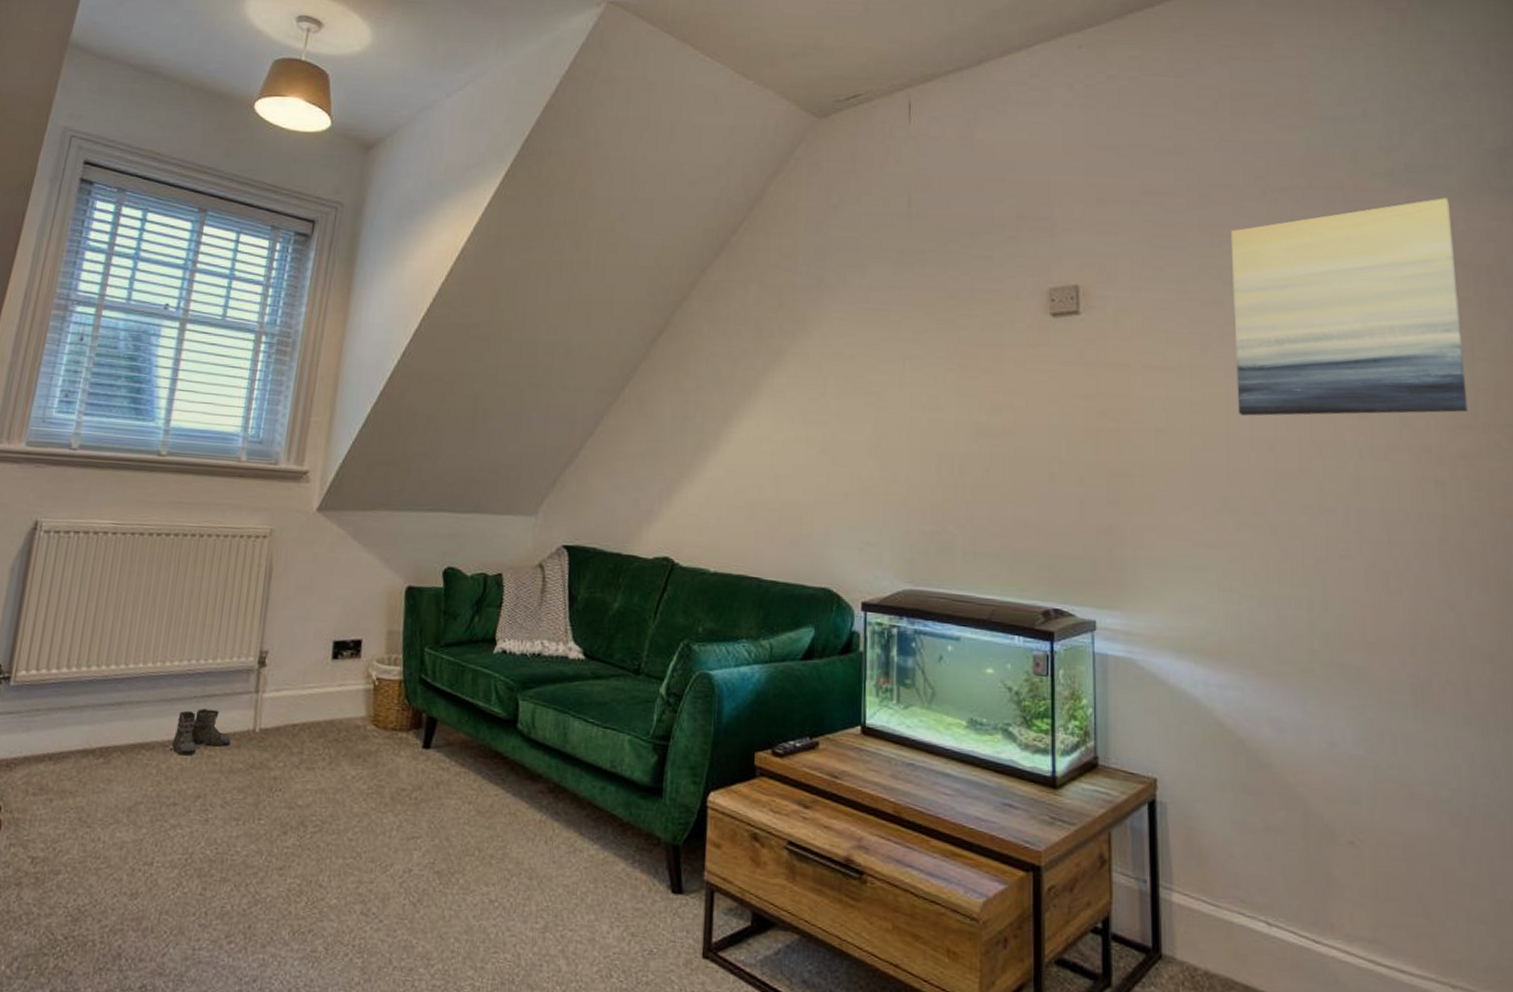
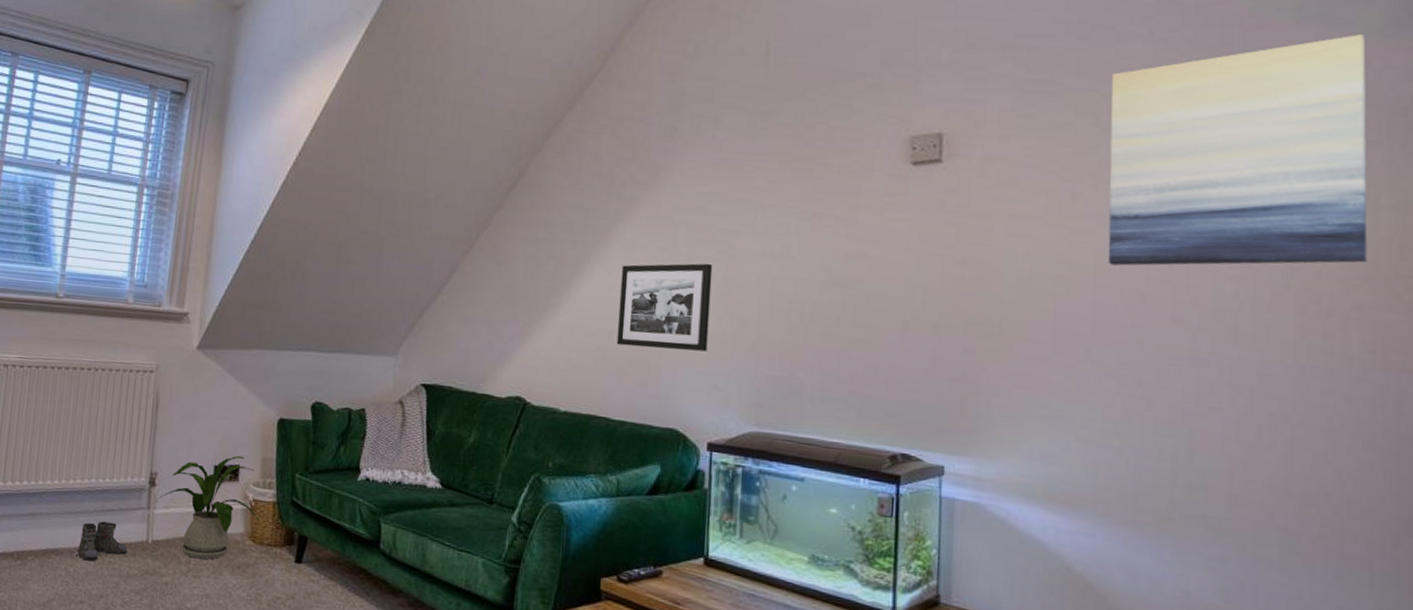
house plant: none [269,629,384,749] -> present [158,455,260,560]
picture frame: none [767,415,862,506] -> present [616,263,713,352]

